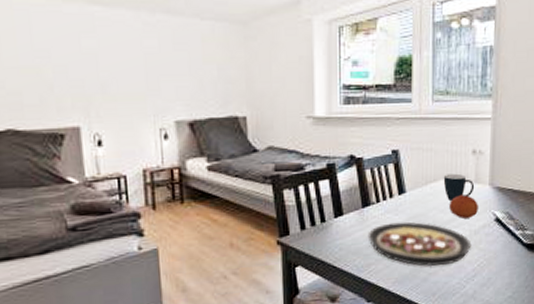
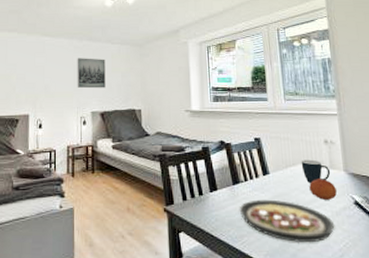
wall art: none [148,41,195,88] -> present [77,58,106,89]

